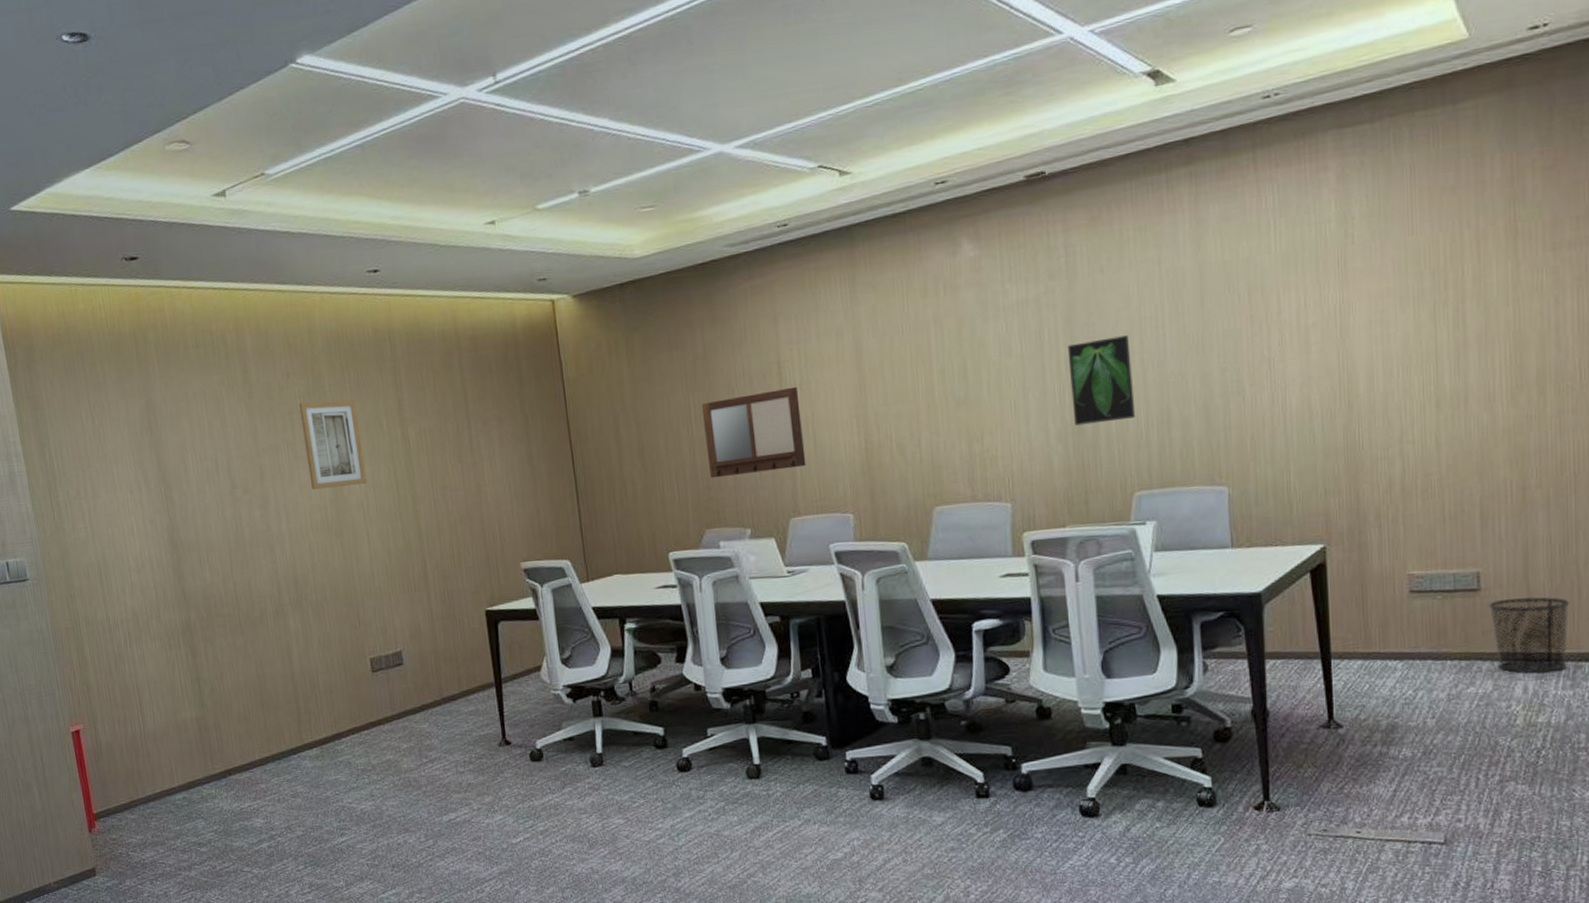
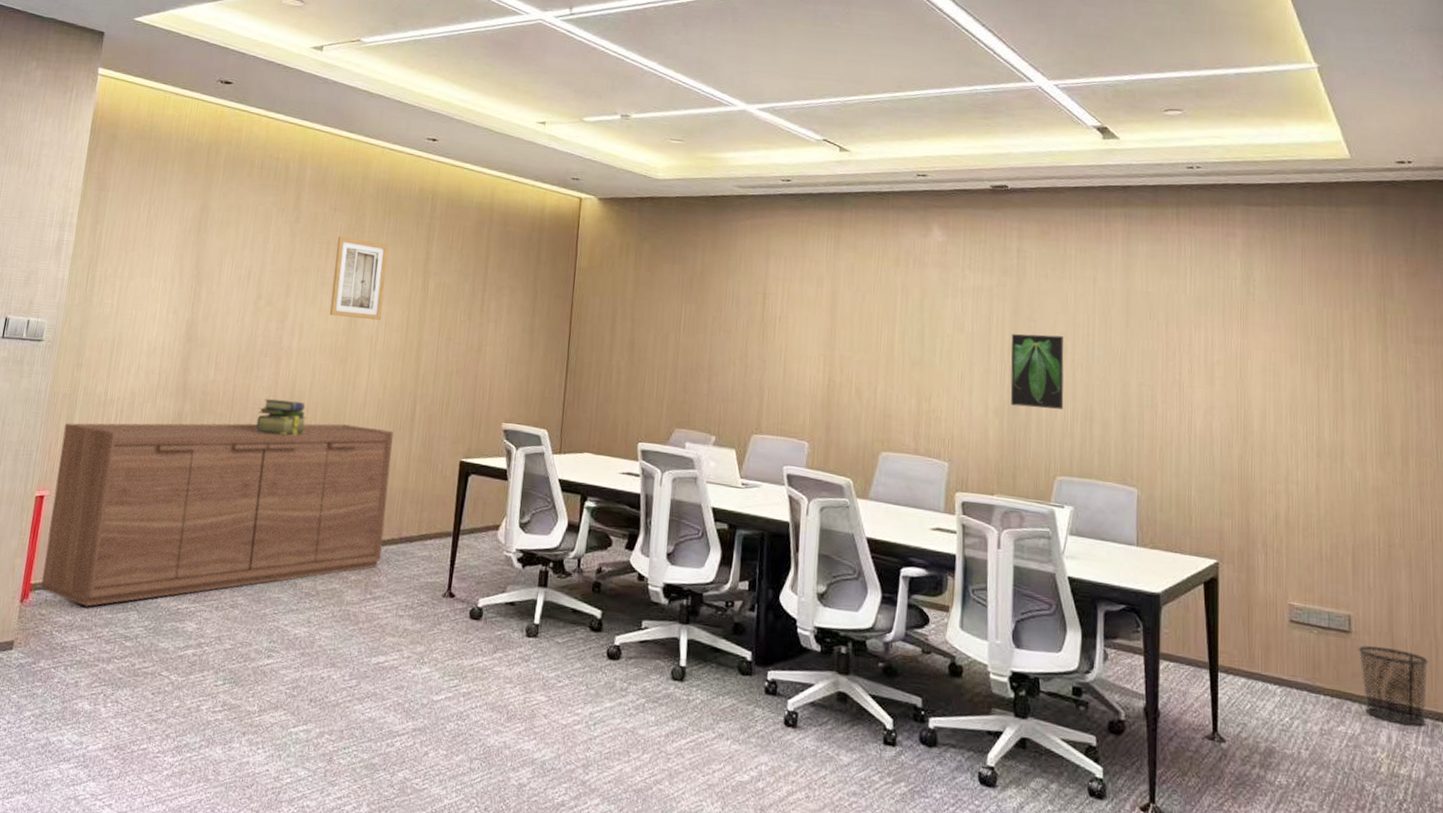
sideboard: none [76,595,429,824] -> present [40,423,394,607]
stack of books: none [266,585,320,625] -> present [256,399,308,435]
writing board: present [701,386,806,479] -> none [688,314,778,390]

